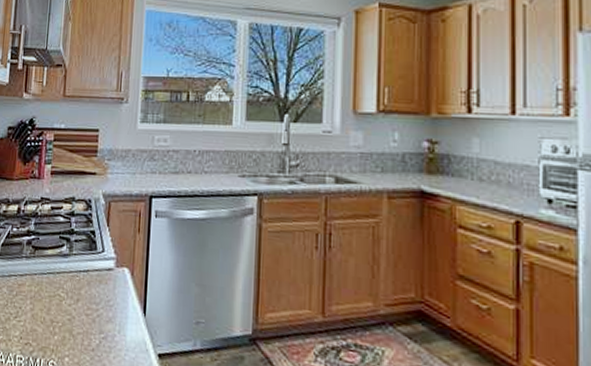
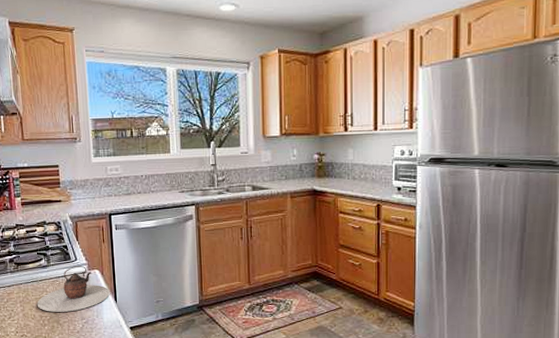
teapot: none [49,259,138,320] -> present [37,265,110,312]

